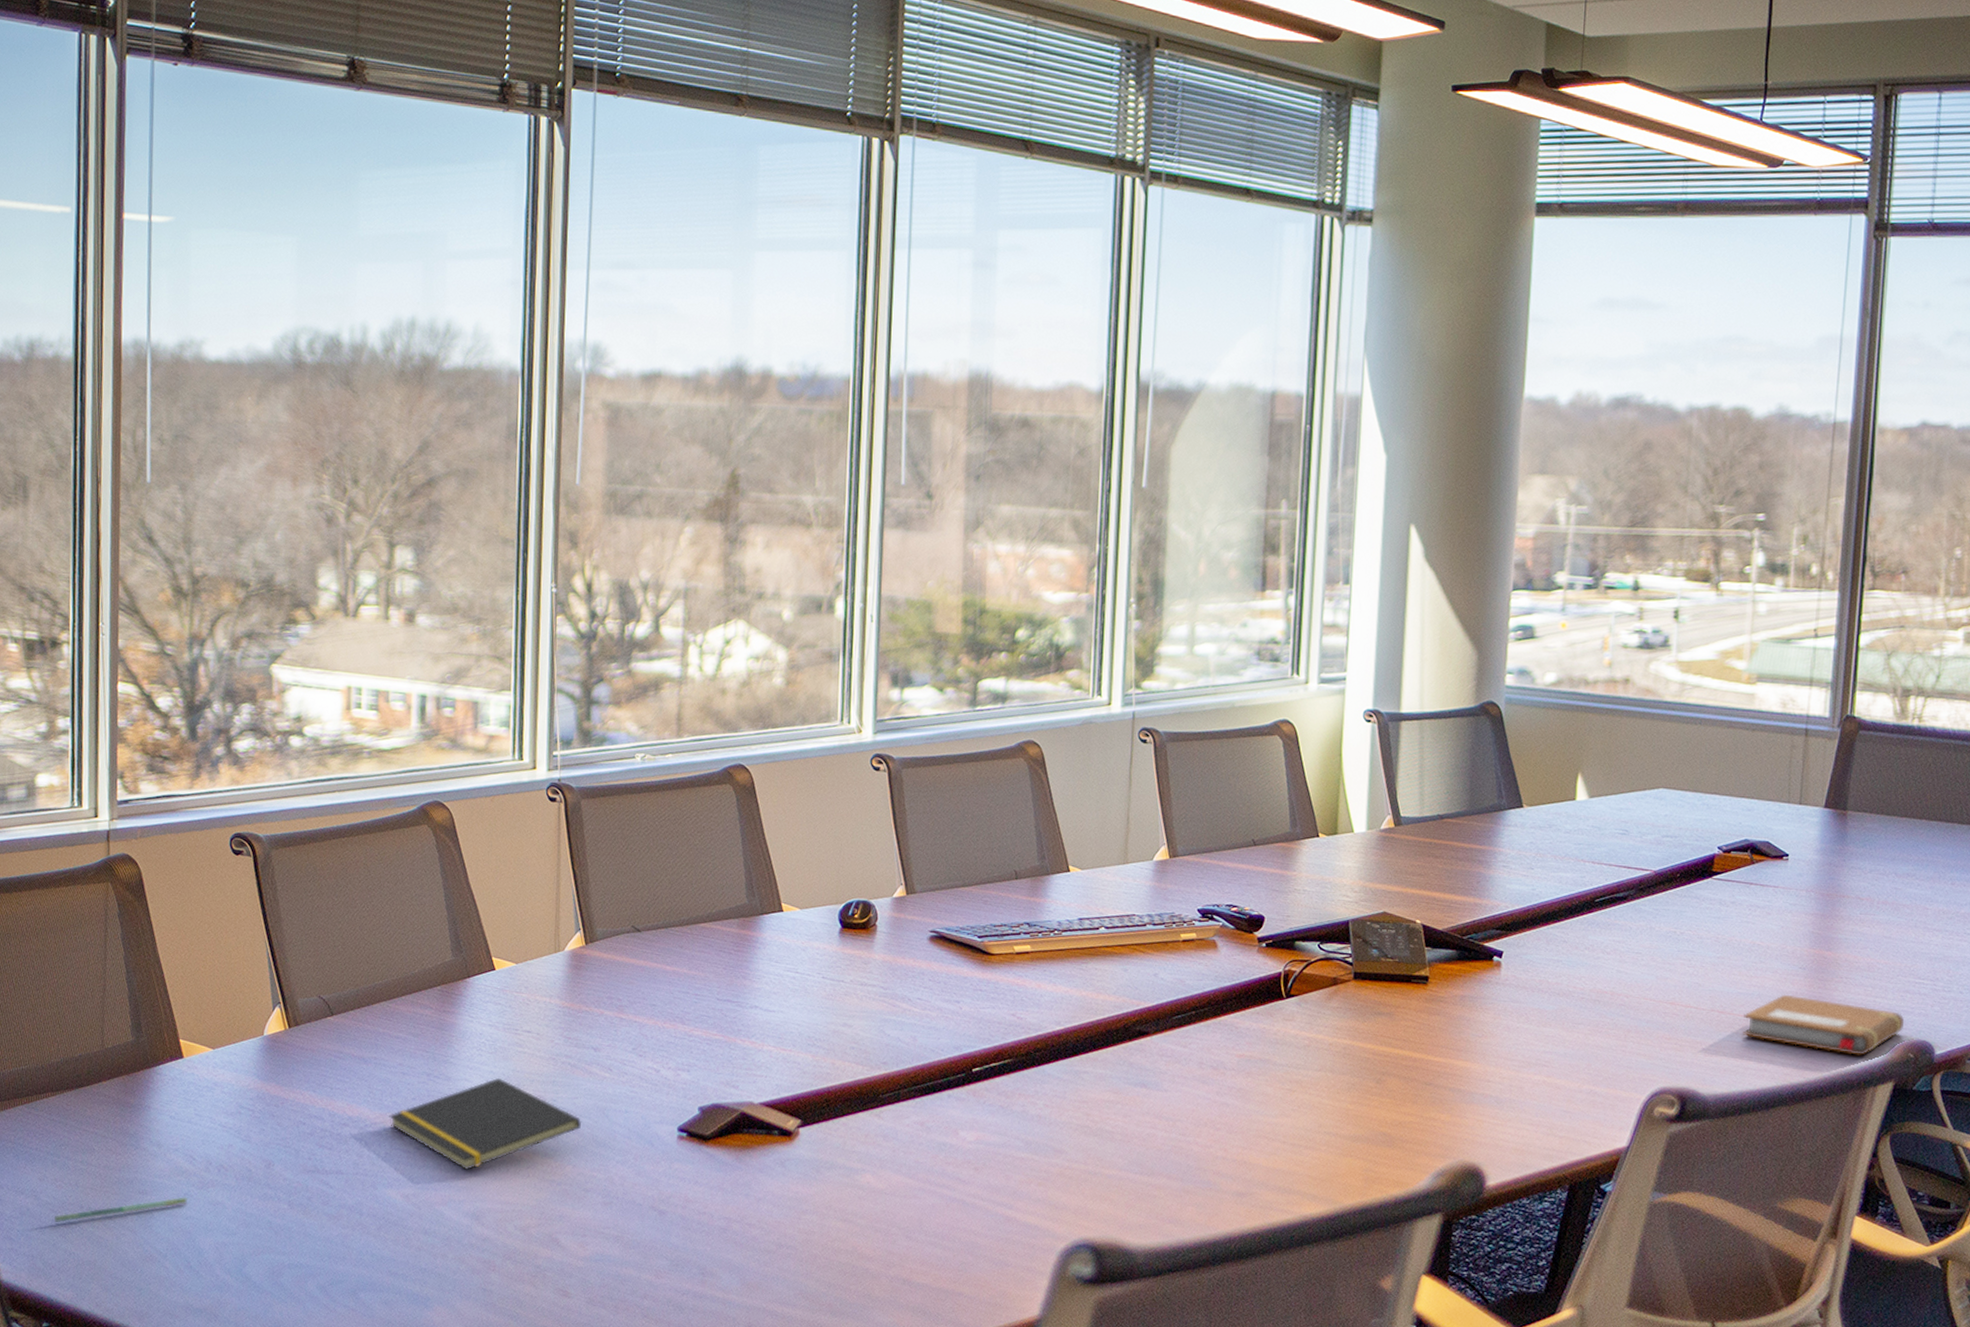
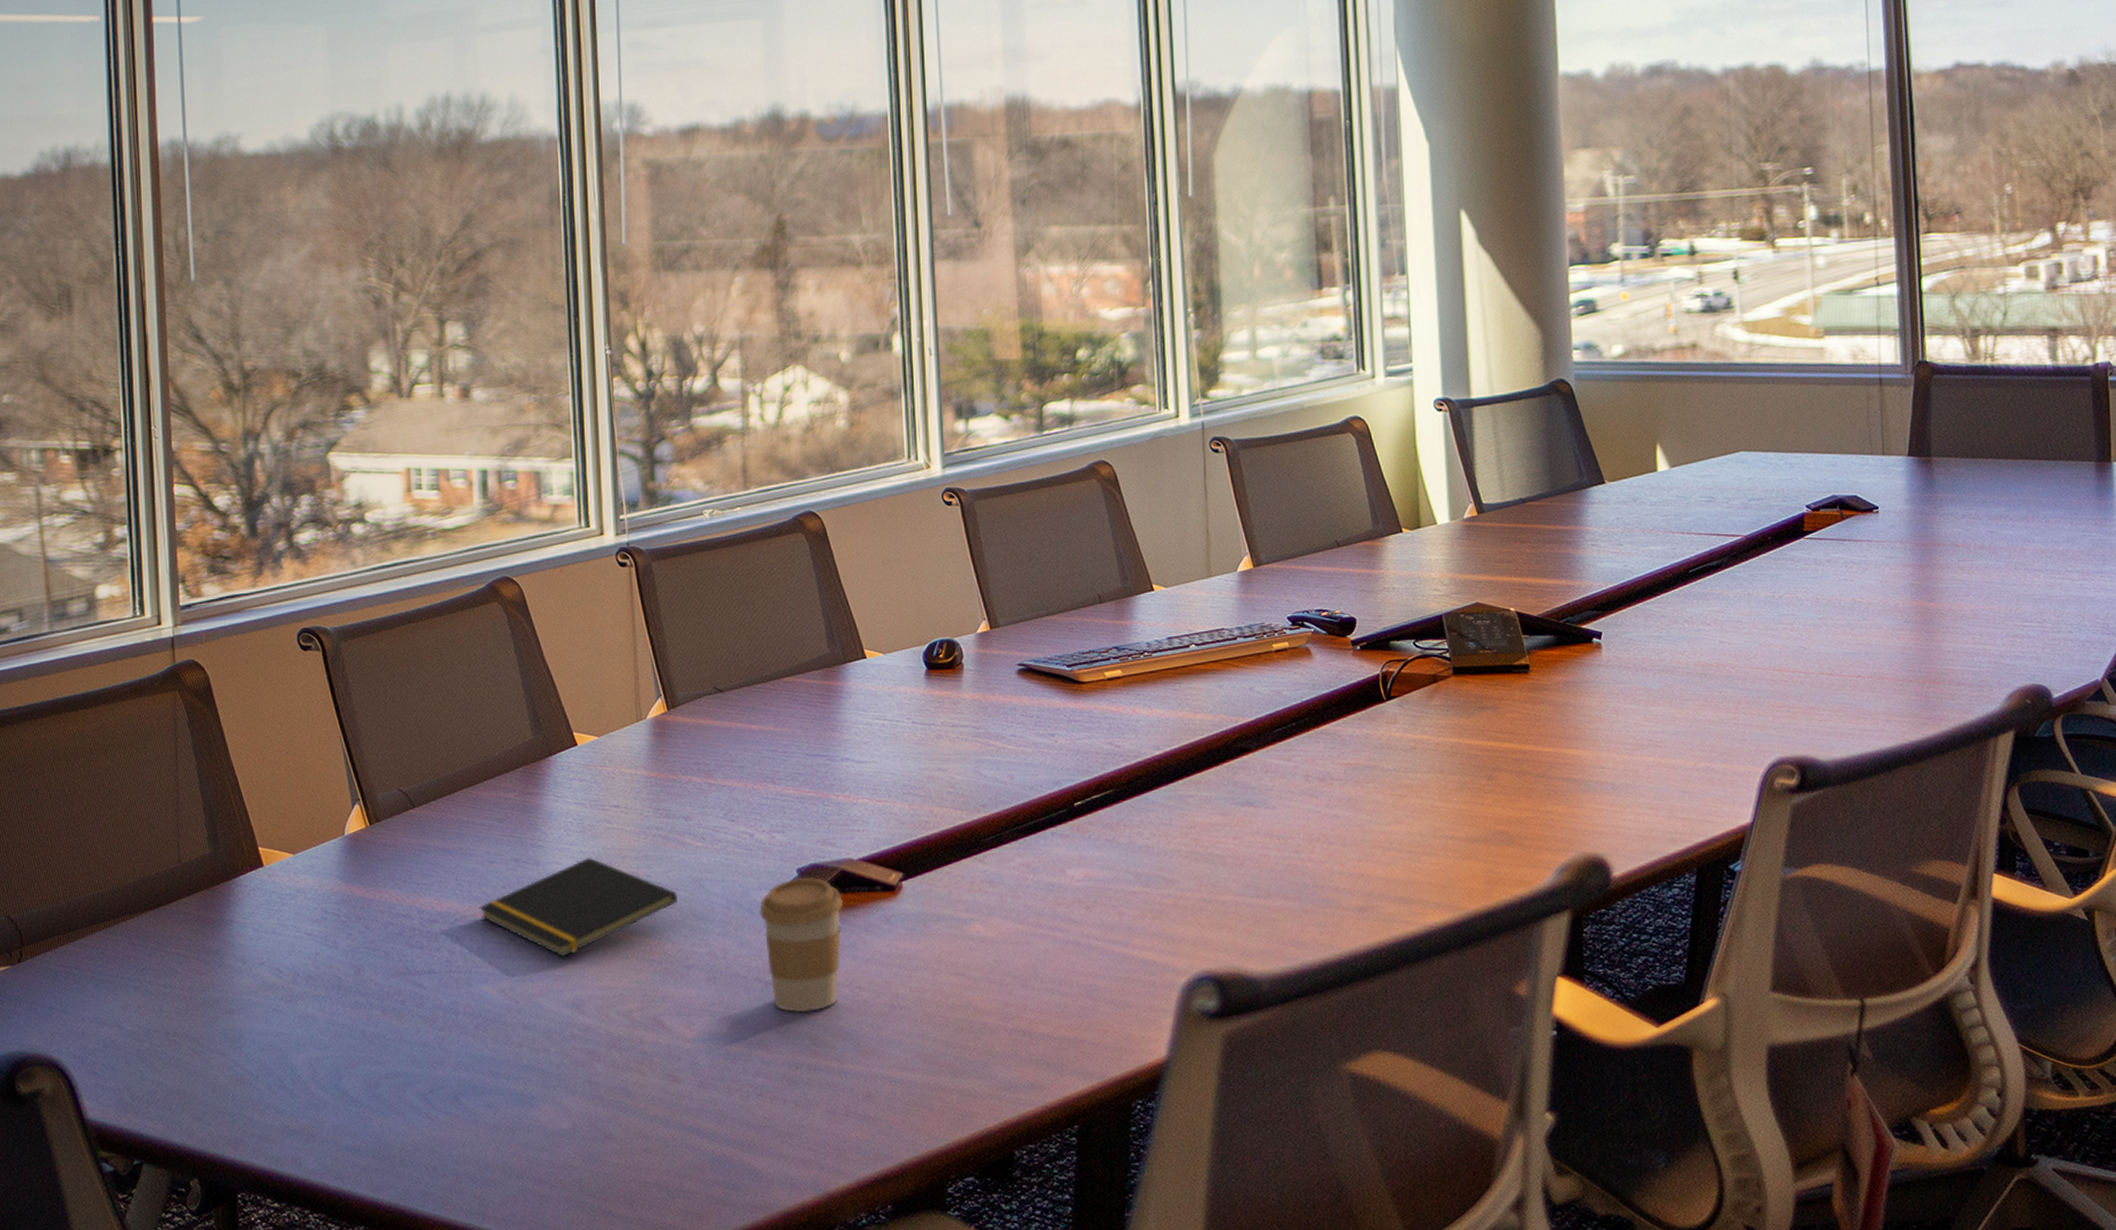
pen: present [54,1196,187,1223] -> none [140,1012,276,1052]
coffee cup: none [659,1115,742,1243] -> present [759,877,844,1013]
notebook: present [1741,994,1905,1056] -> none [1853,649,2018,707]

